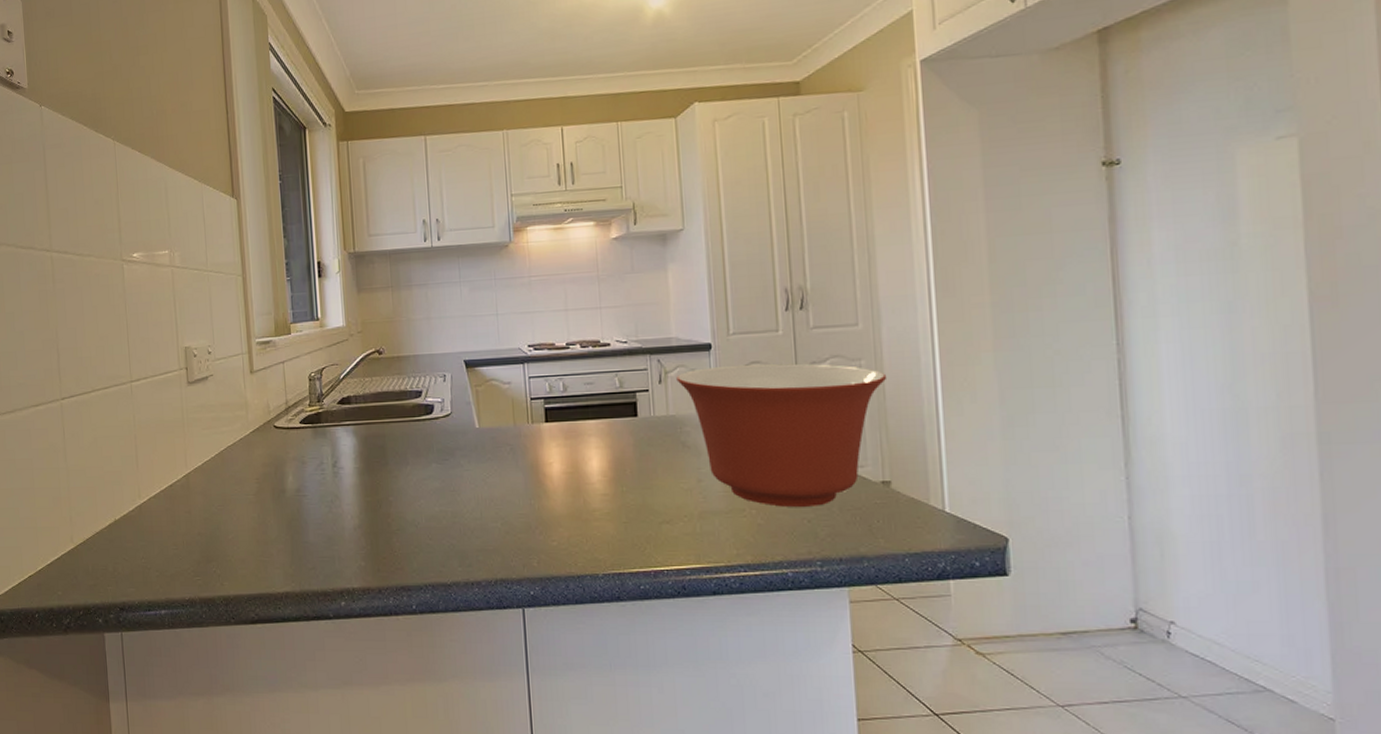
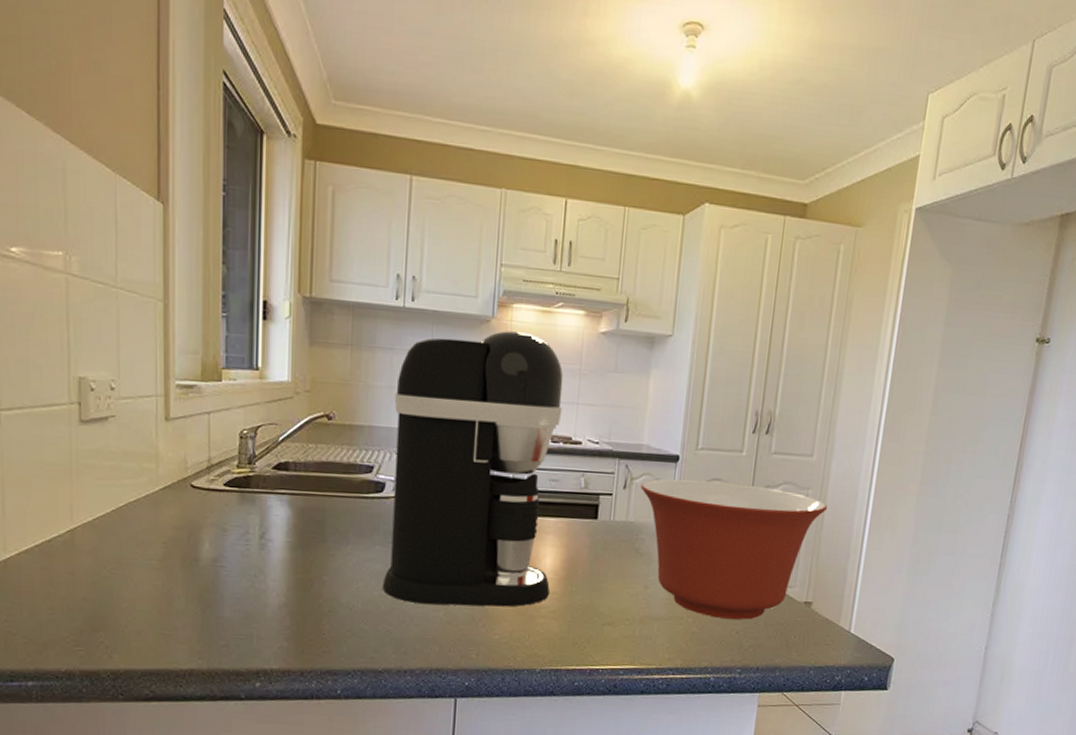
coffee maker: none [432,250,601,515] -> present [382,331,564,607]

